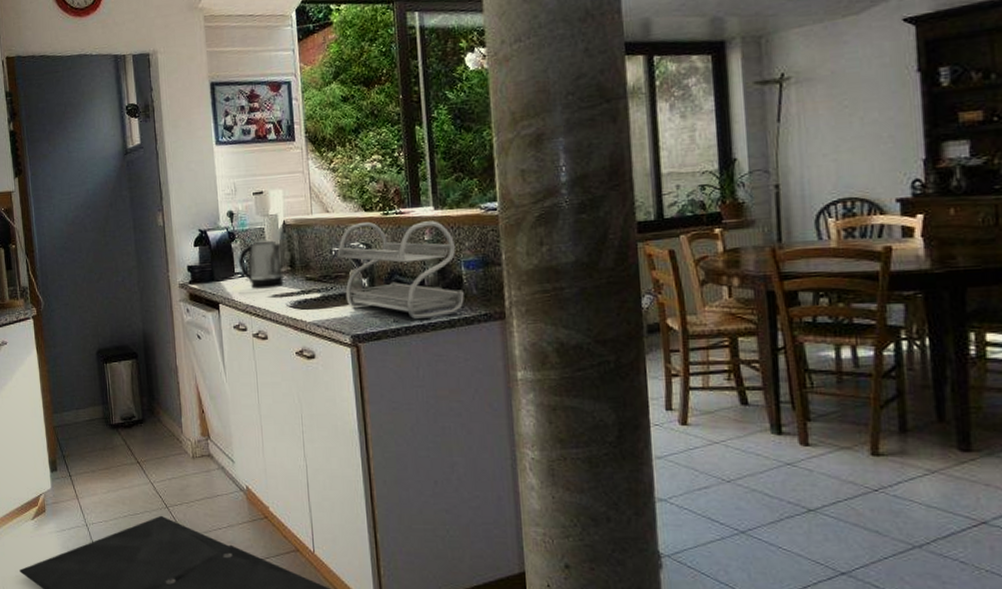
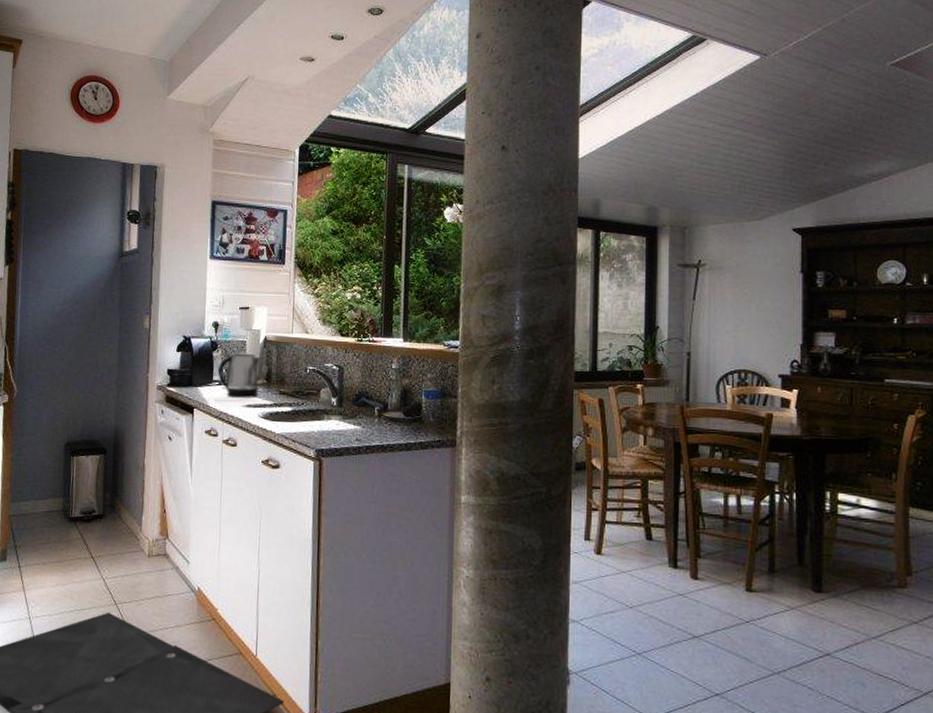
dish rack: present [337,221,464,320] -> none [311,345,422,441]

